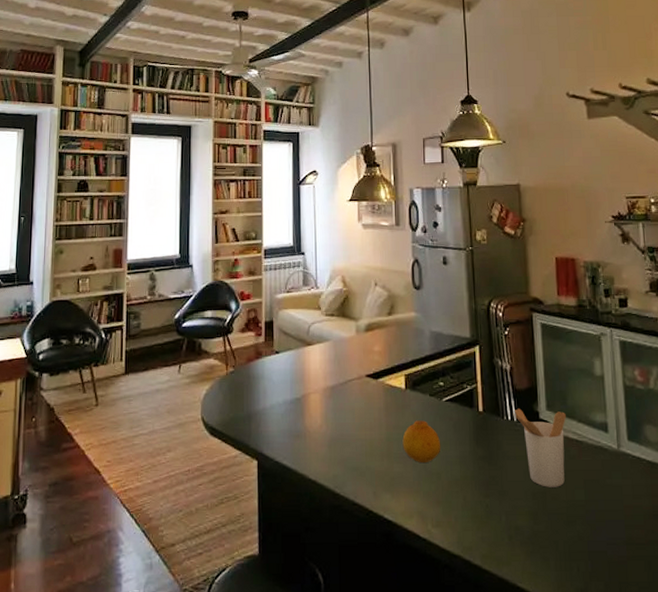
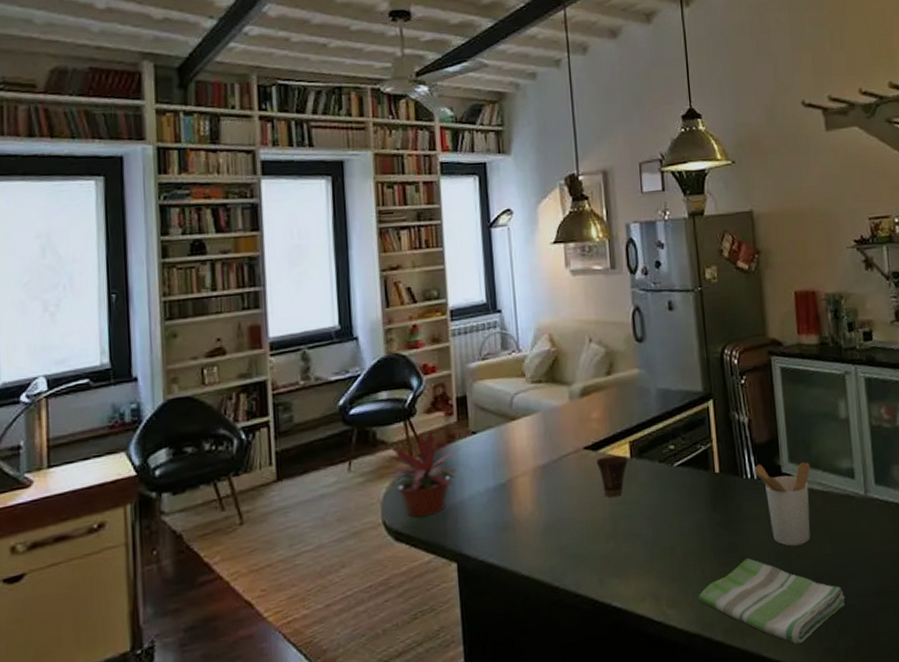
potted plant: none [203,346,268,418] -> present [382,430,463,518]
cup: none [375,385,403,421] -> present [595,455,628,497]
fruit: present [402,420,441,464] -> none [629,491,675,540]
dish towel: none [459,493,597,580] -> present [698,558,846,644]

